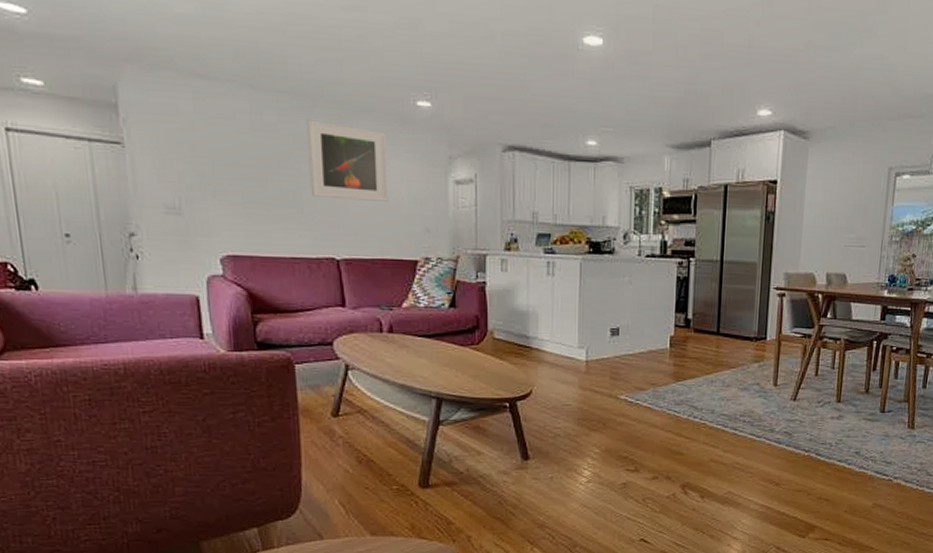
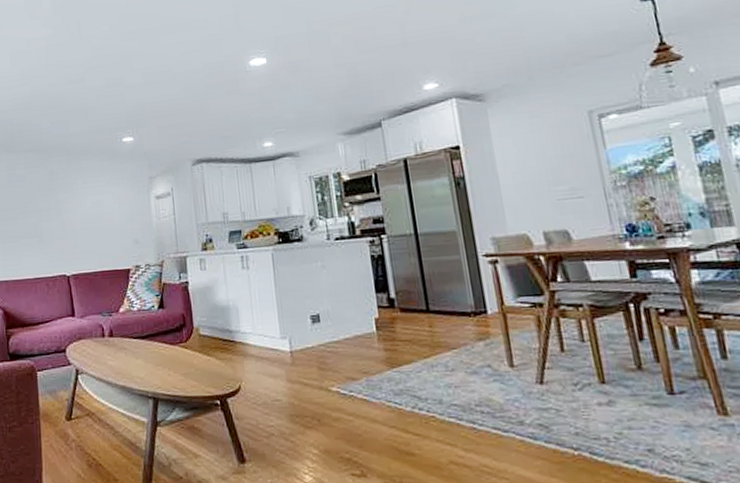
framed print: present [306,120,388,202] -> none [45,167,105,226]

